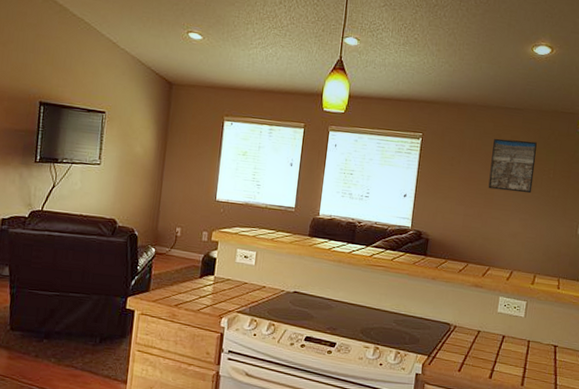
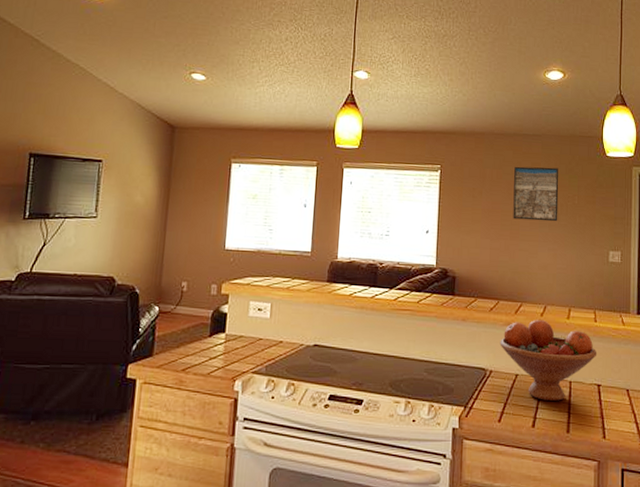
fruit bowl: none [465,282,557,357] -> present [500,319,597,401]

